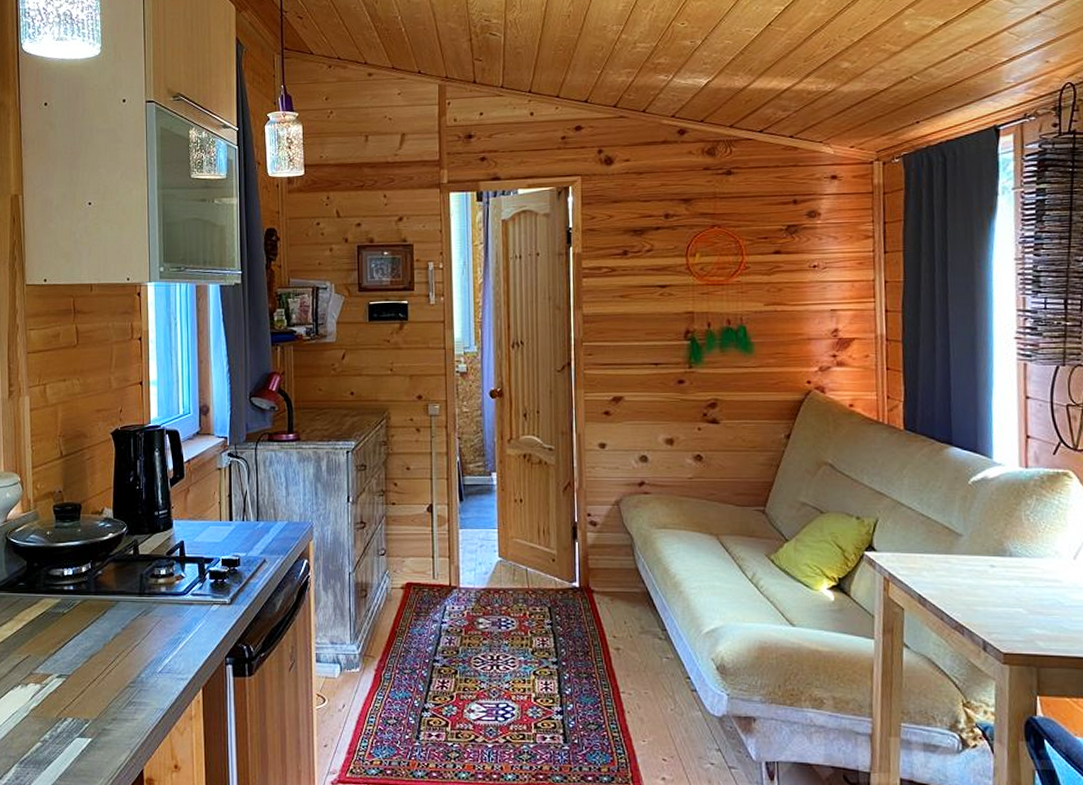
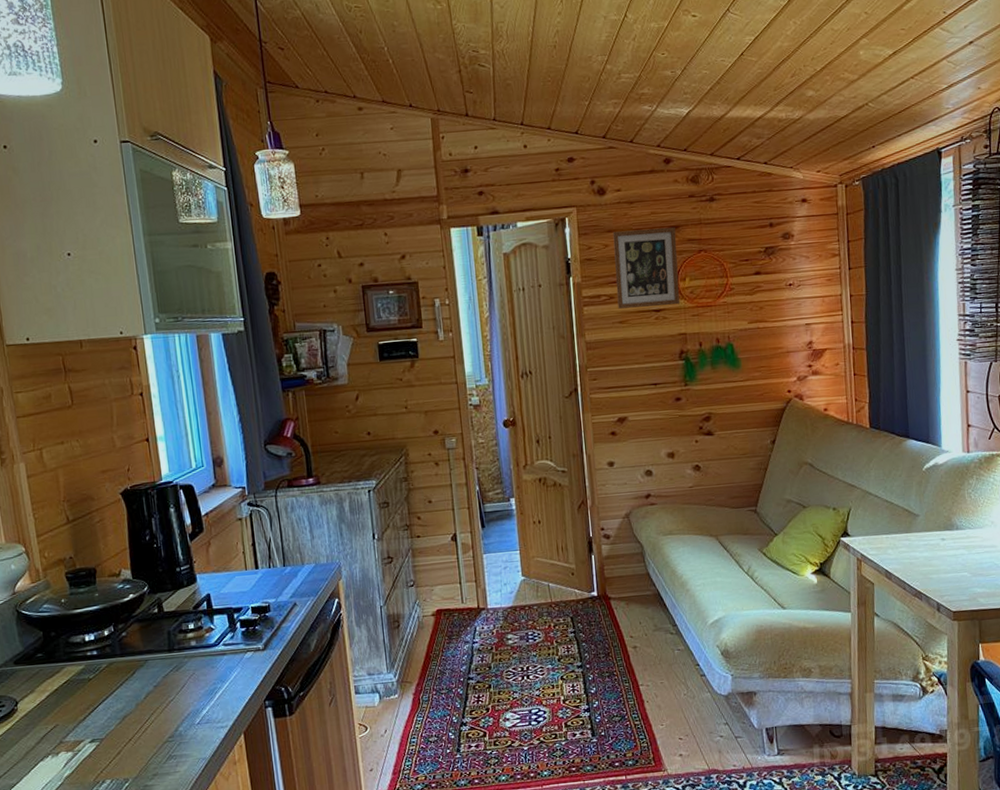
picture frame: none [618,199,689,282] -> present [612,226,680,309]

